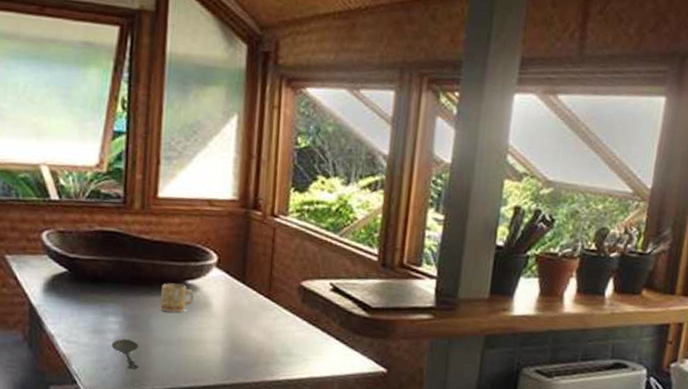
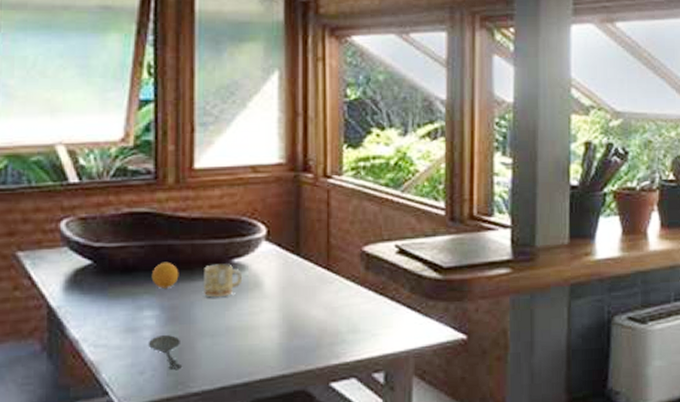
fruit: none [116,276,140,300] -> present [151,261,179,289]

